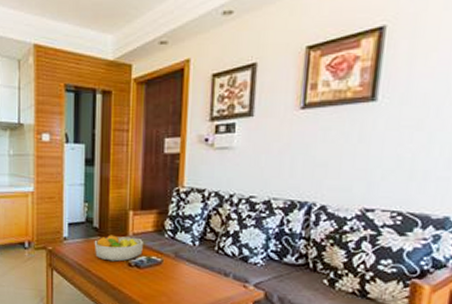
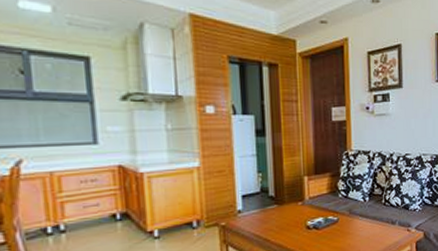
fruit bowl: present [94,235,144,262] -> none [271,201,321,228]

